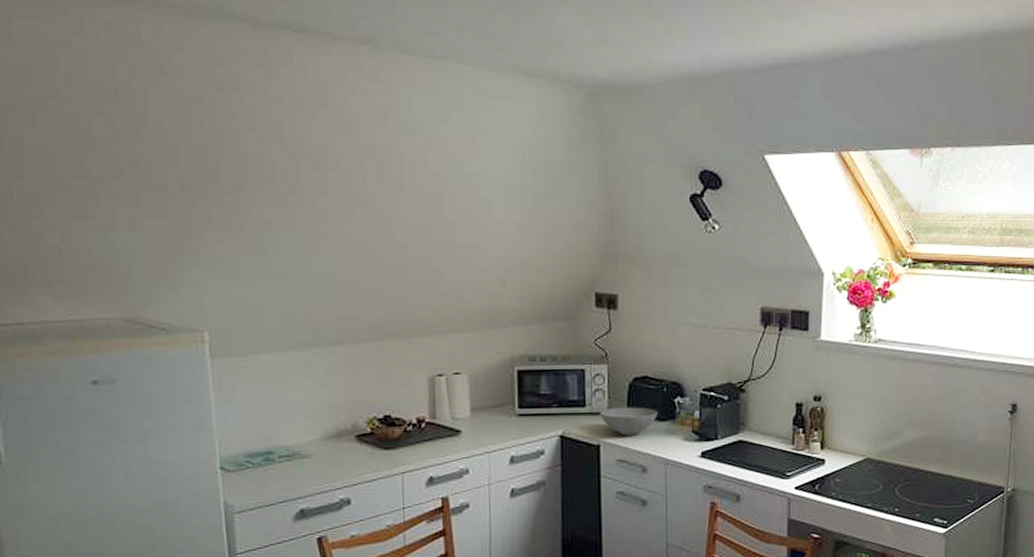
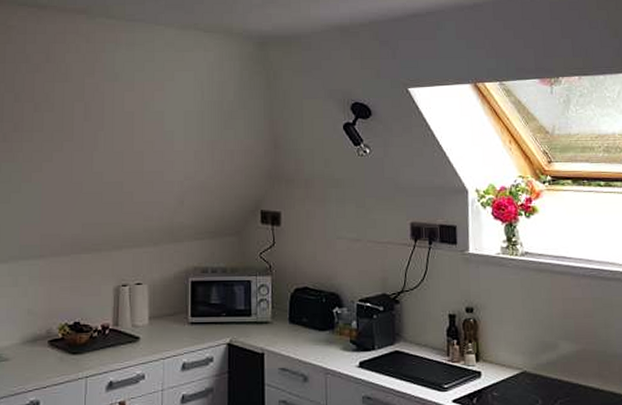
bowl: present [600,407,657,436] -> none [264,316,317,345]

